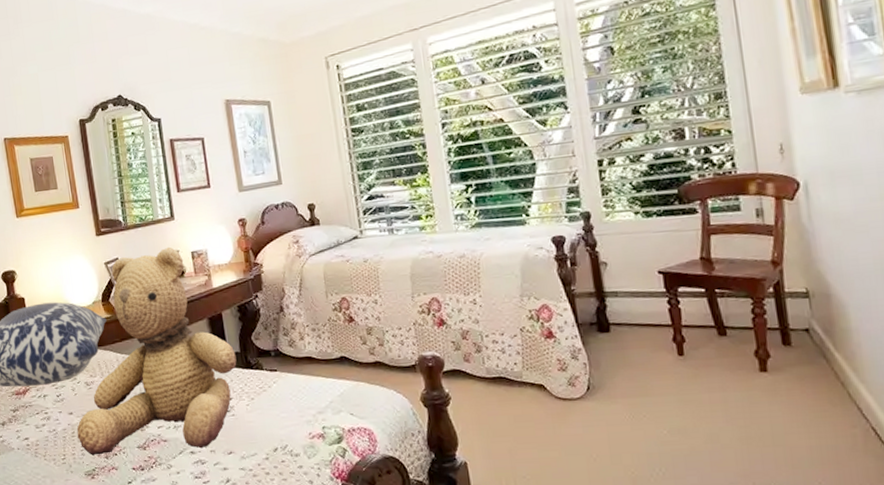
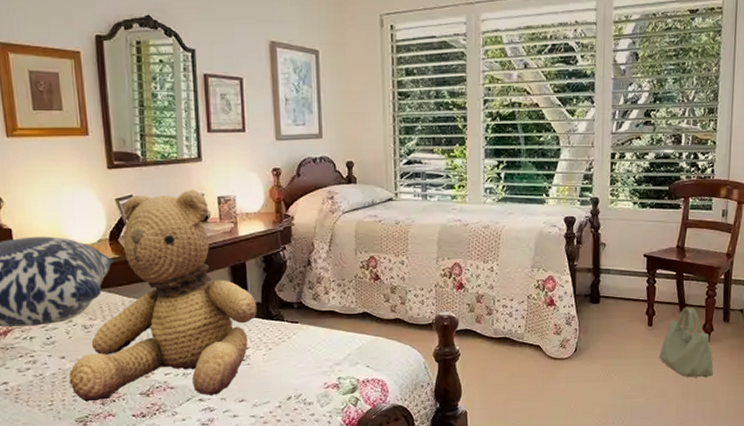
handbag: none [699,330,780,418] -> present [659,308,714,378]

